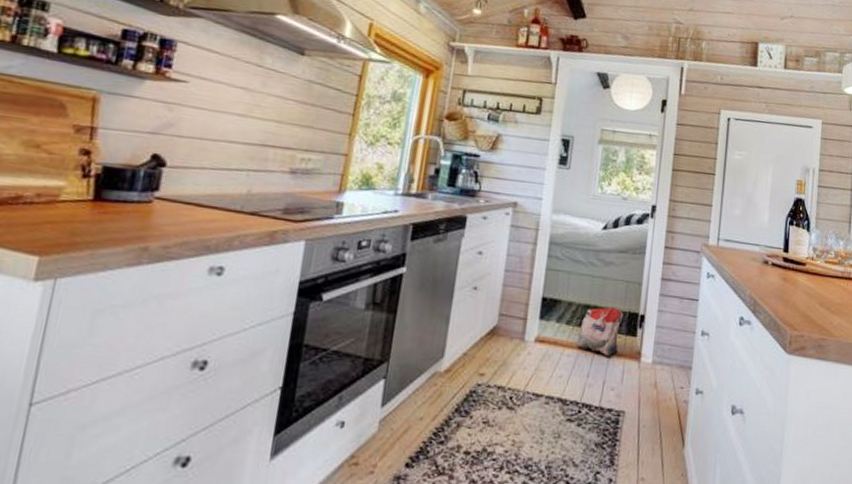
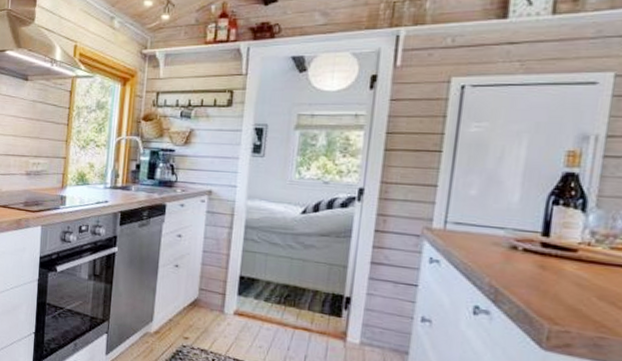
bag: present [576,307,624,358] -> none [276,288,326,335]

